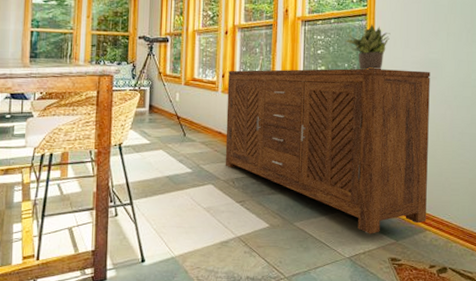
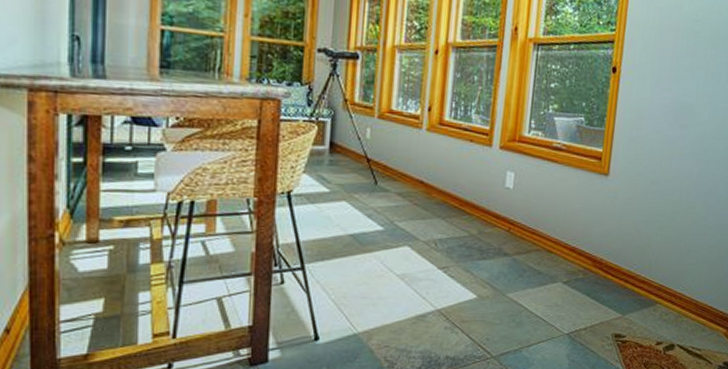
sideboard: present [225,68,430,234] -> none [426,102,681,308]
potted plant: present [345,24,391,70] -> none [585,54,640,113]

